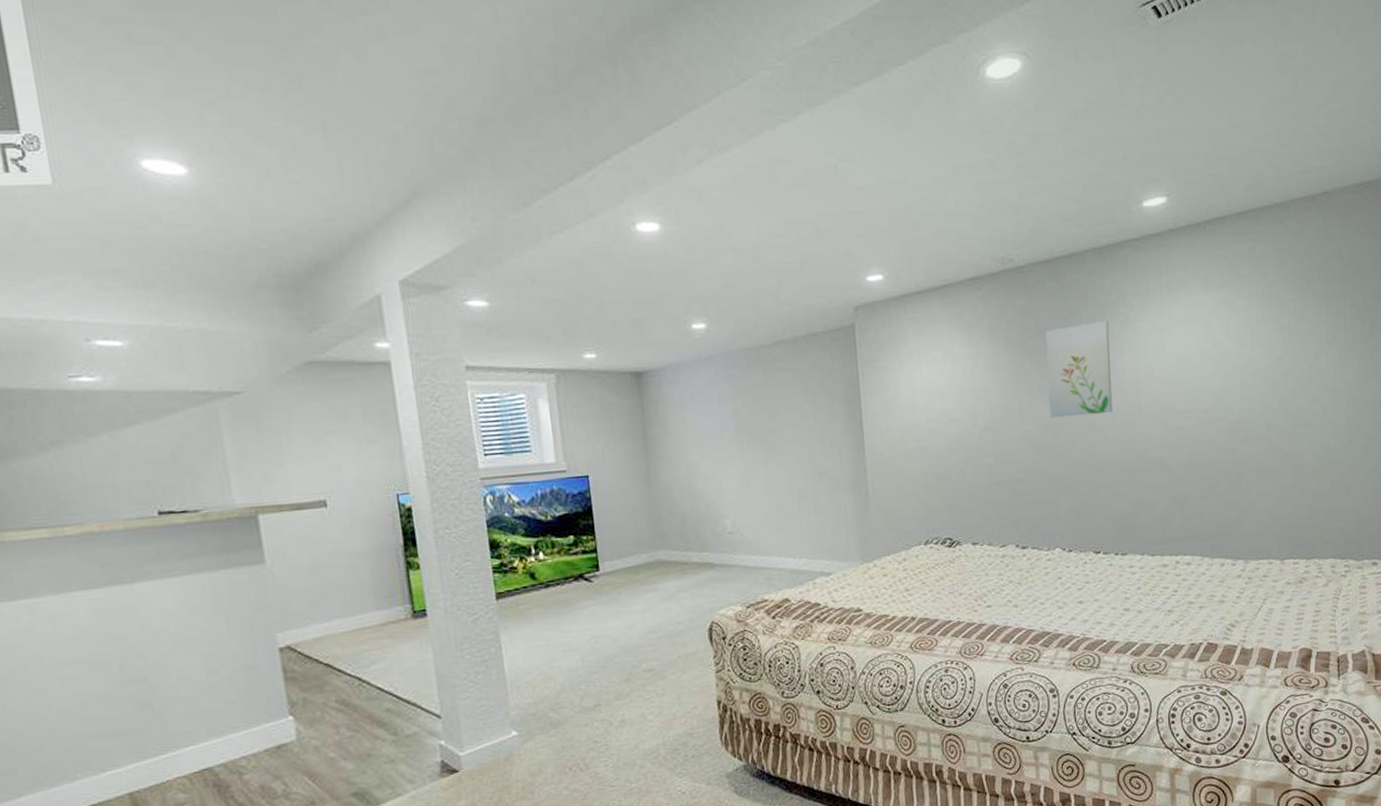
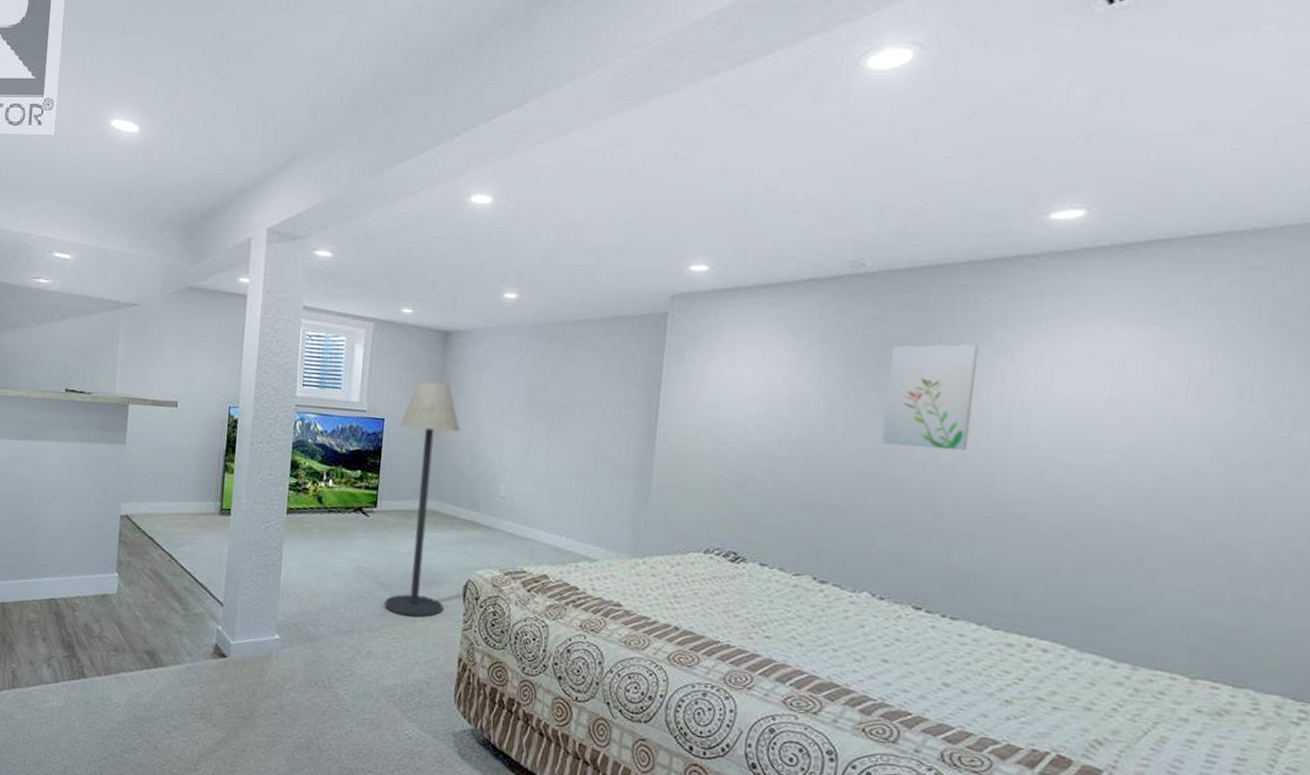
floor lamp: none [606,427,692,675] -> present [384,381,461,618]

